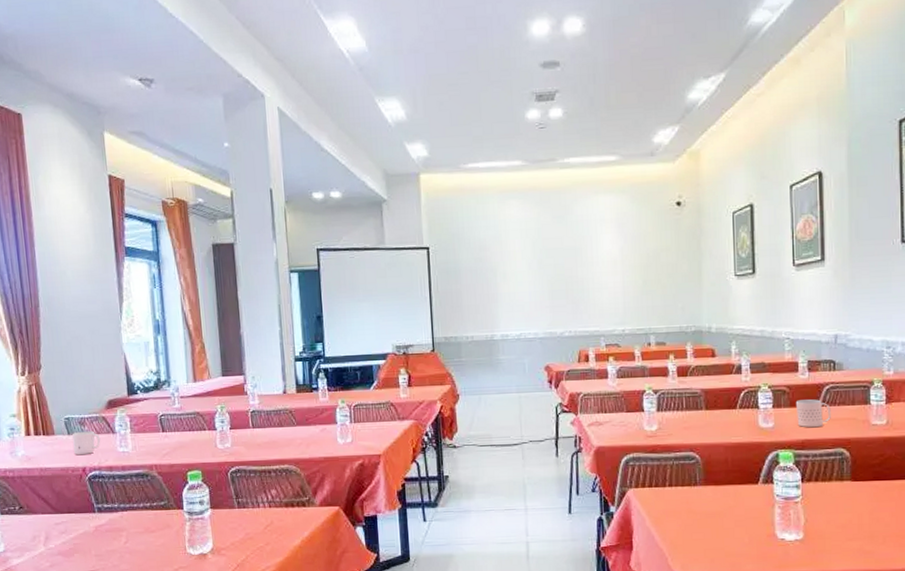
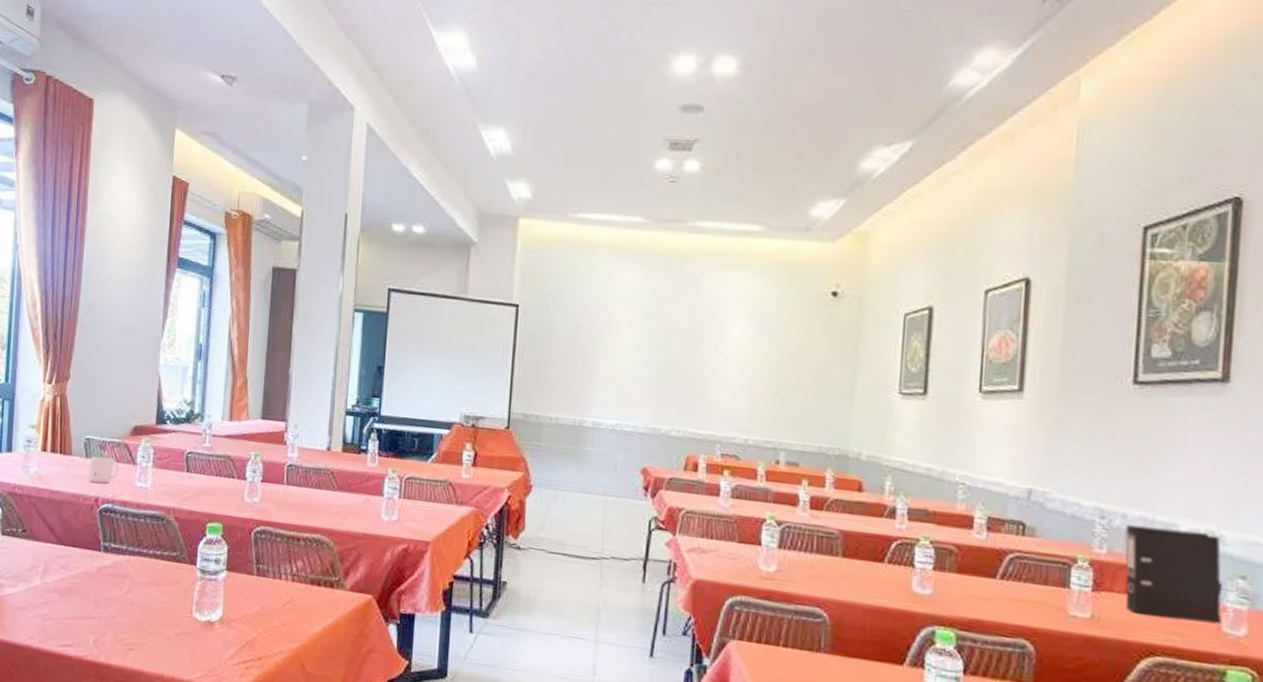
mug: present [795,399,831,428] -> none [964,565,1014,607]

